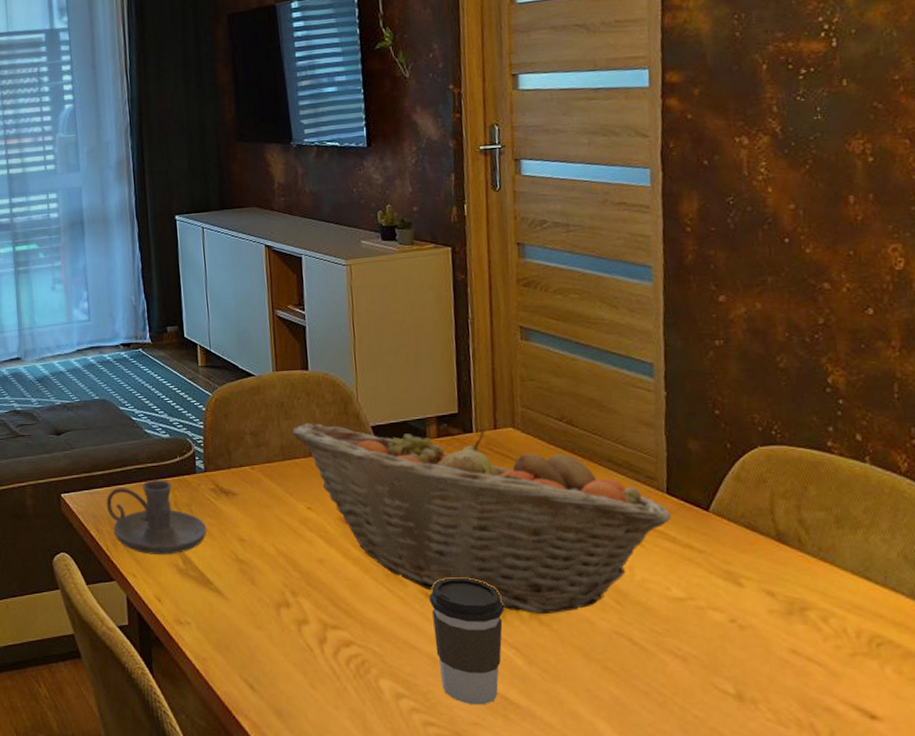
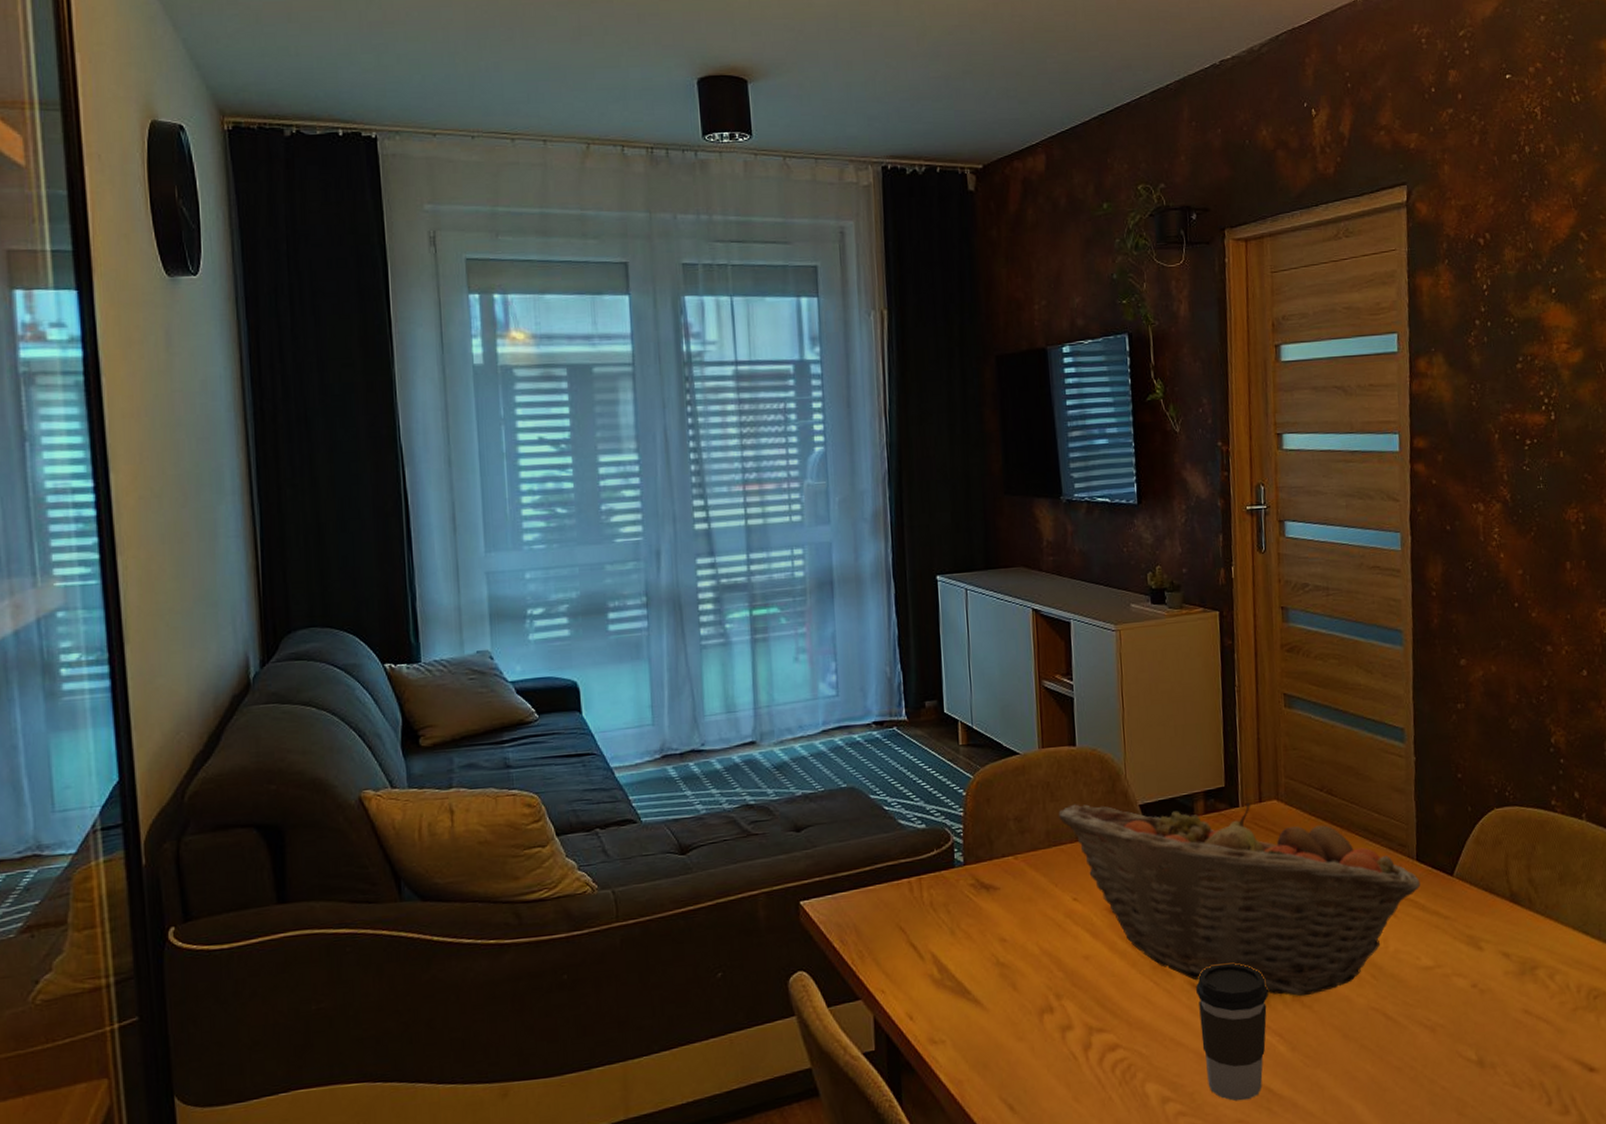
candle holder: present [106,479,207,555] -> none [852,877,966,966]

